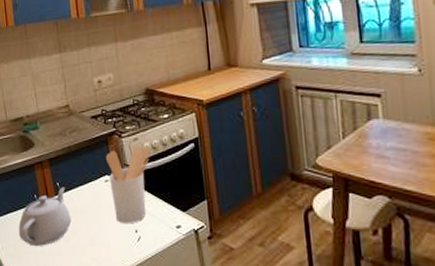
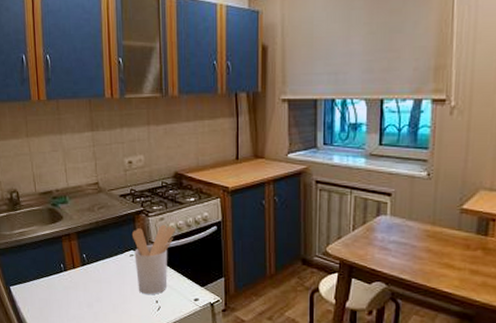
teapot: present [18,187,72,247] -> none [44,258,96,311]

